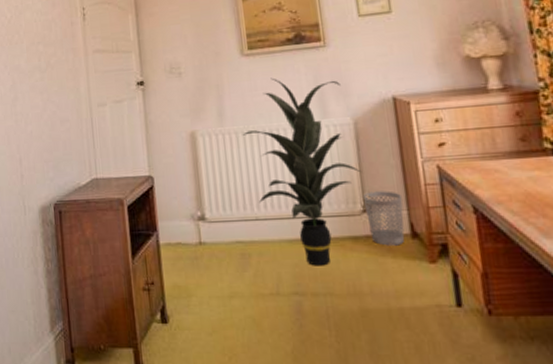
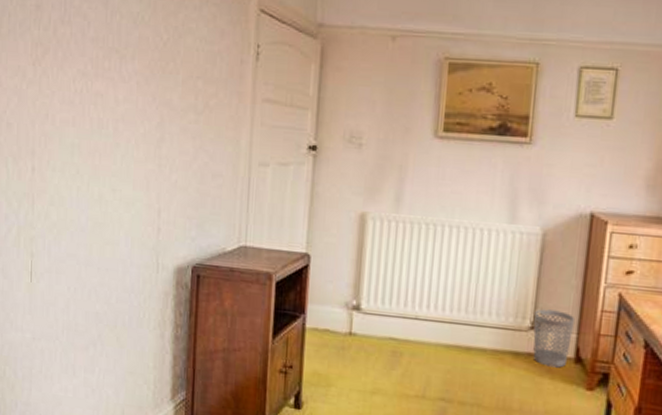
indoor plant: present [242,77,361,266] -> none [418,168,538,377]

